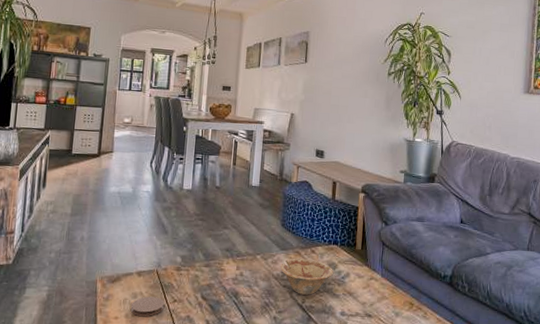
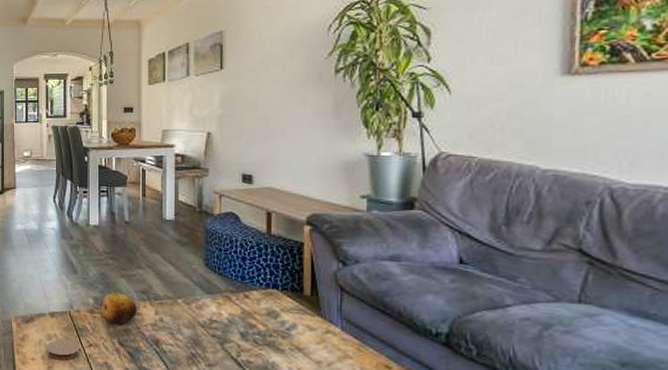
fruit: none [185,251,221,280] -> present [99,292,137,325]
dish: present [279,258,334,295] -> none [206,303,276,348]

